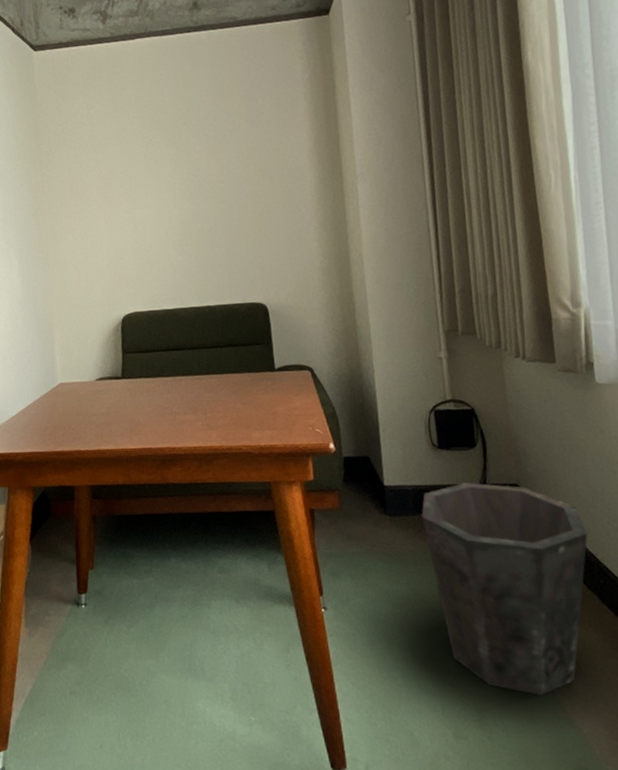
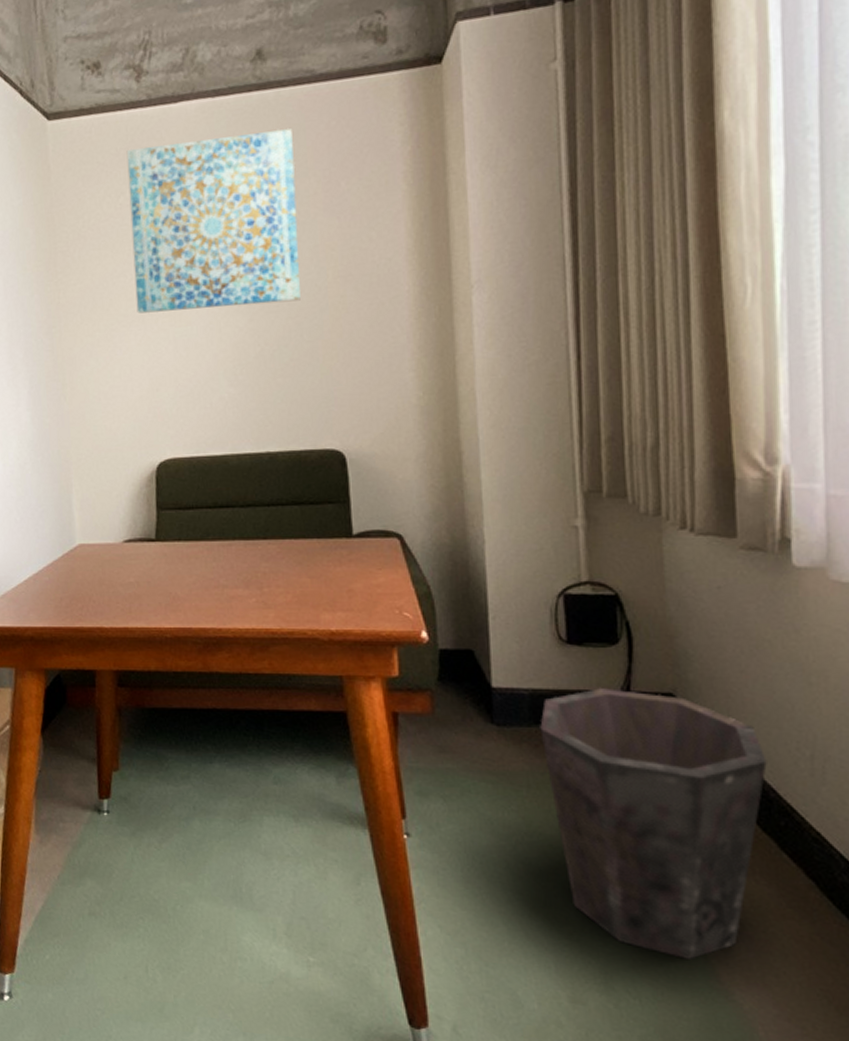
wall art: none [95,60,231,199] -> present [126,129,301,314]

